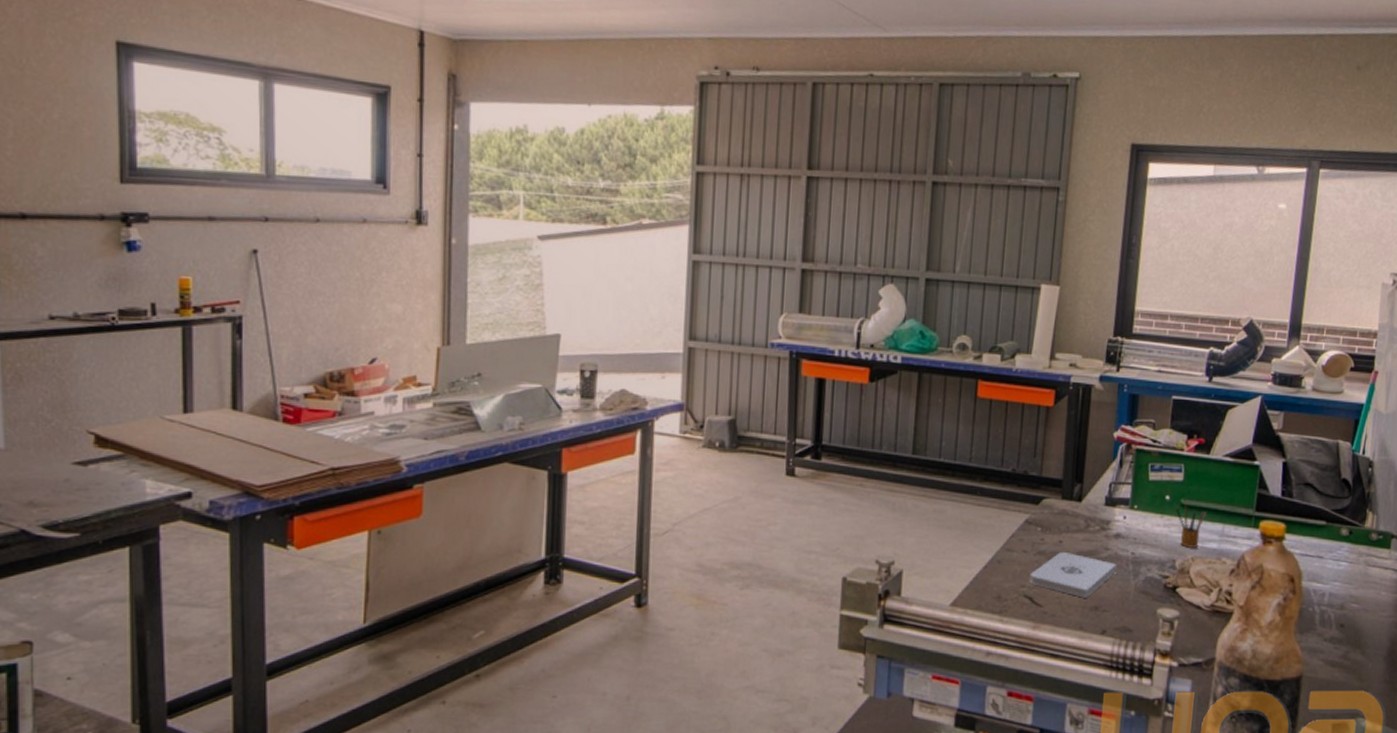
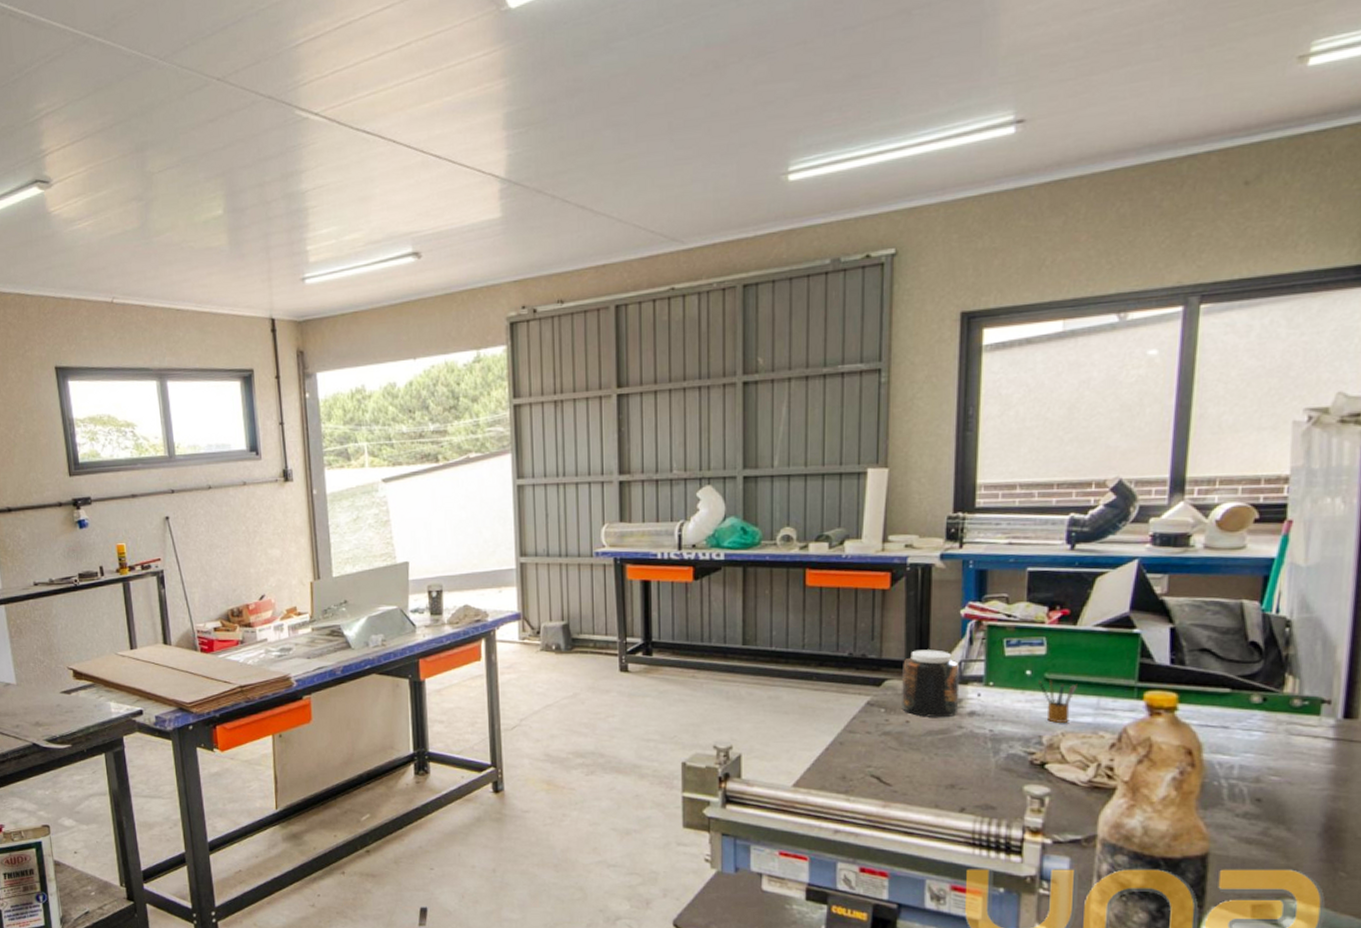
notepad: present [1029,551,1117,598] -> none [875,731,973,776]
jar: none [1056,470,1110,538] -> present [902,649,960,717]

